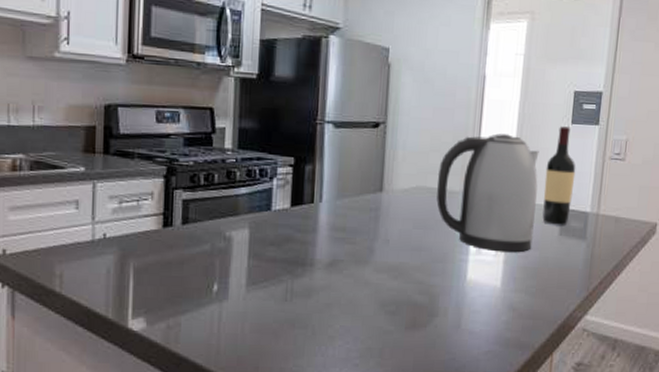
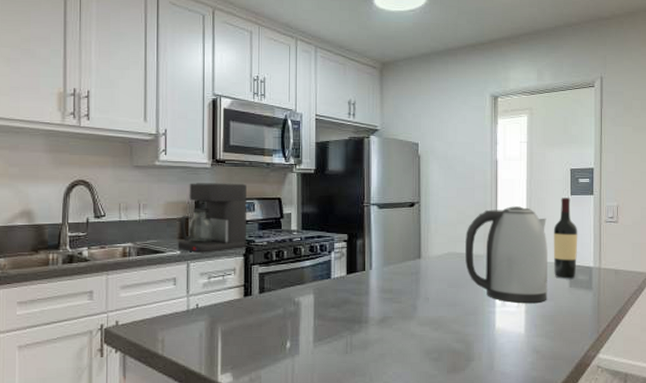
coffee maker: none [81,82,171,173] -> present [177,183,248,254]

